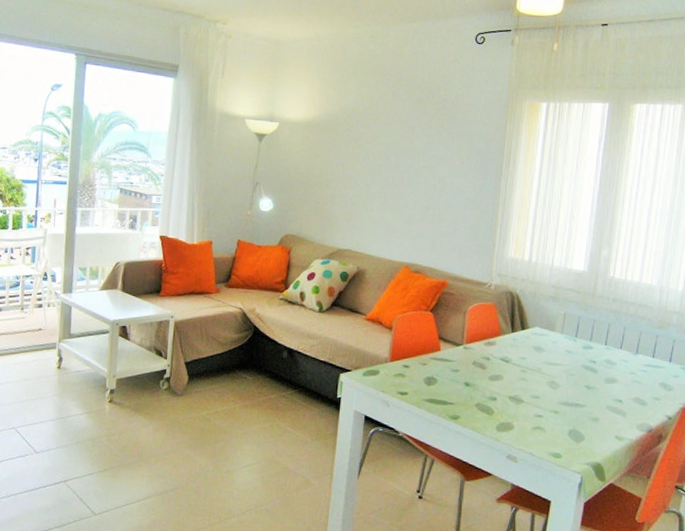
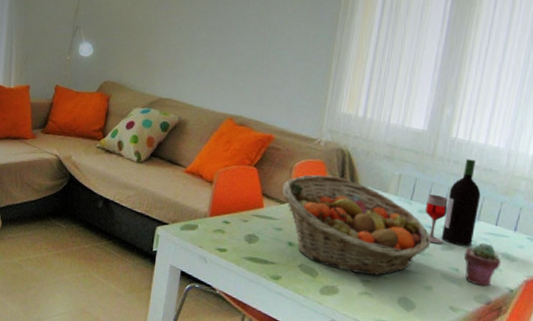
fruit basket: none [457,316,596,410] -> present [282,174,431,276]
wine bottle: none [588,296,638,378] -> present [425,159,481,246]
potted succulent: none [626,374,659,415] -> present [464,242,501,287]

